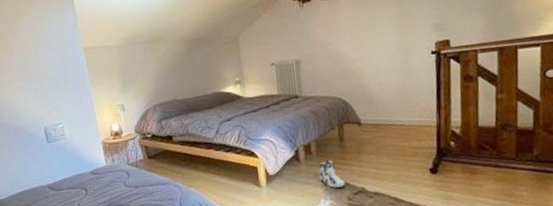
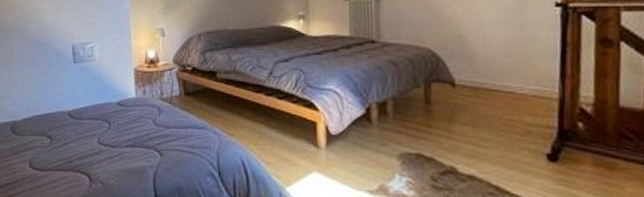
sneaker: present [317,159,346,188] -> none [392,124,429,162]

